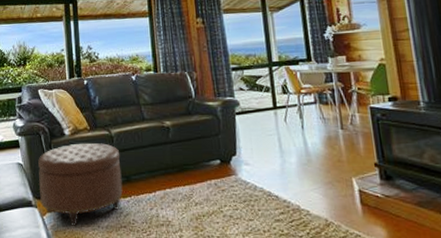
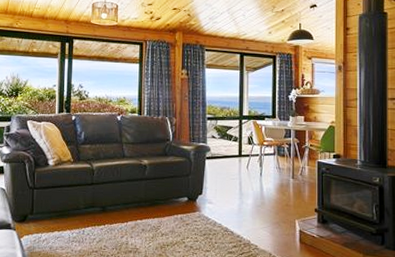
ottoman: present [38,142,123,226] -> none [18,173,99,249]

